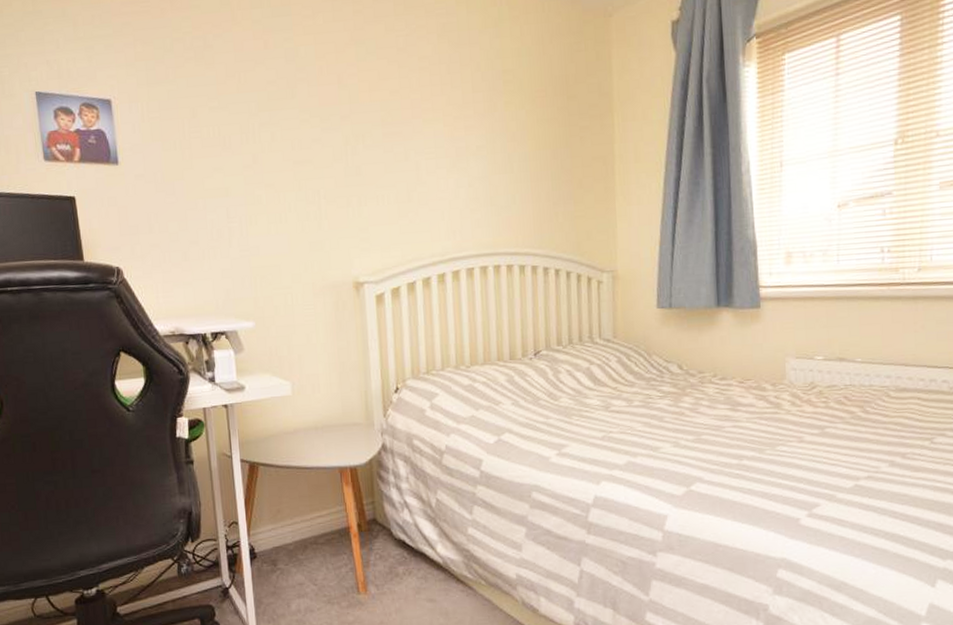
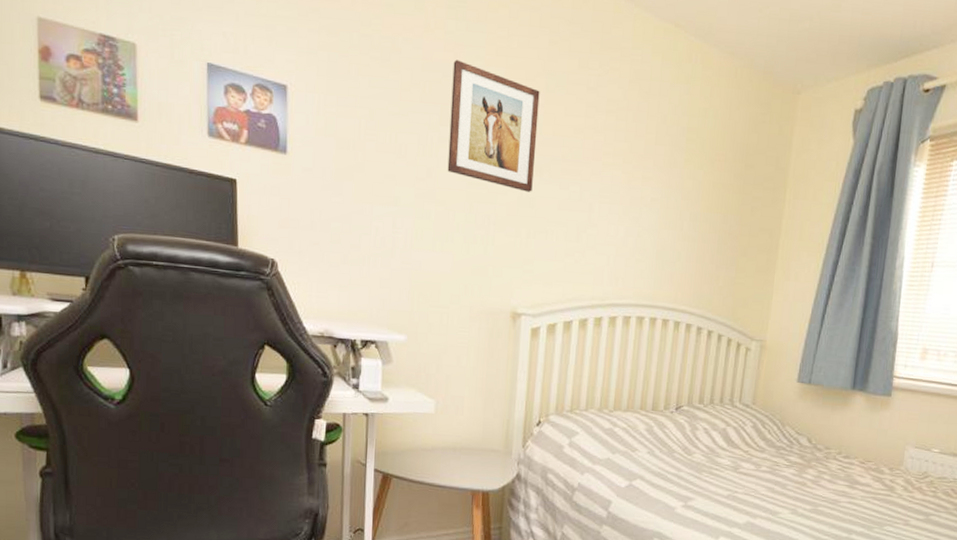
wall art: none [264,45,357,162] -> present [447,59,540,192]

